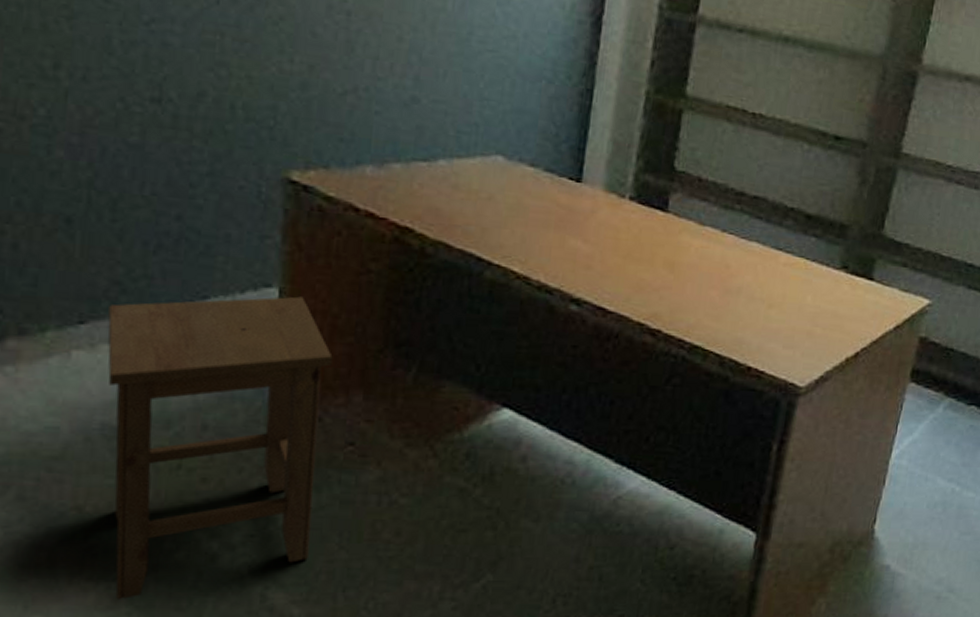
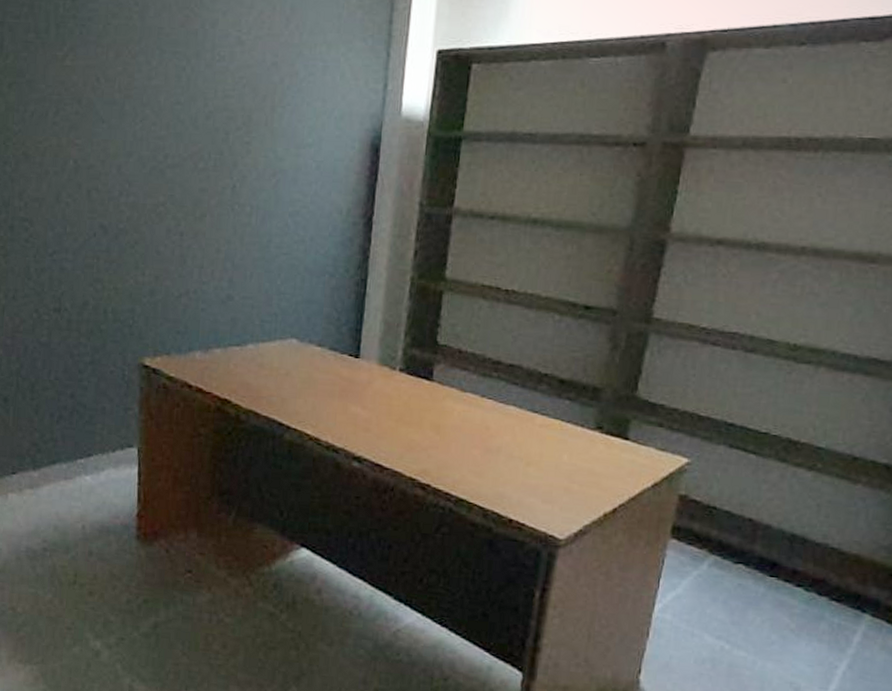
stool: present [107,296,333,601] -> none [29,454,175,680]

